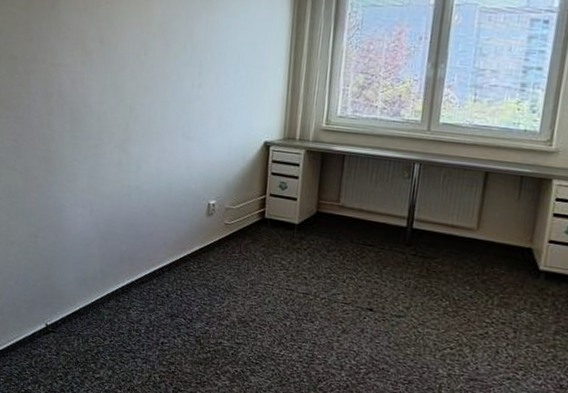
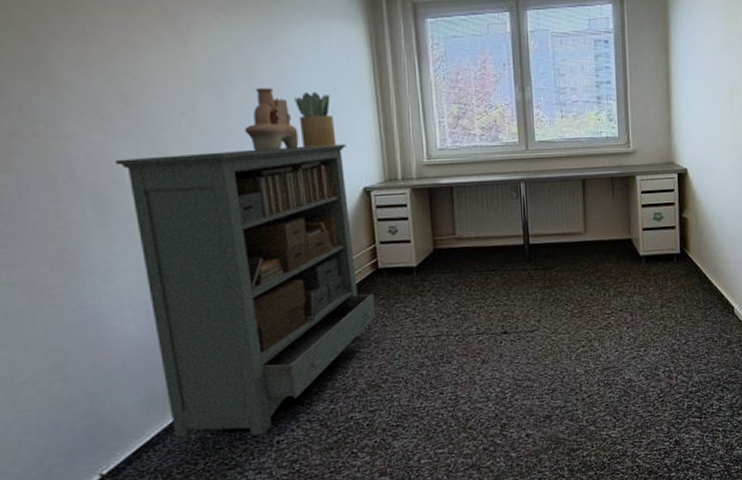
bookshelf: none [88,87,257,334] -> present [115,144,377,438]
decorative vase: none [179,41,220,98] -> present [244,88,299,152]
potted plant: none [221,48,251,100] -> present [294,92,337,149]

